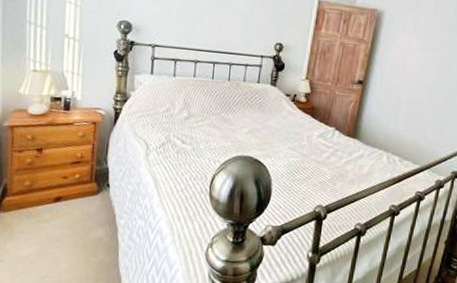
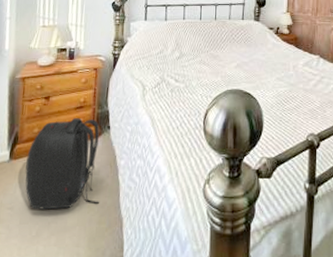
backpack: none [16,173,98,264] -> present [25,118,100,210]

